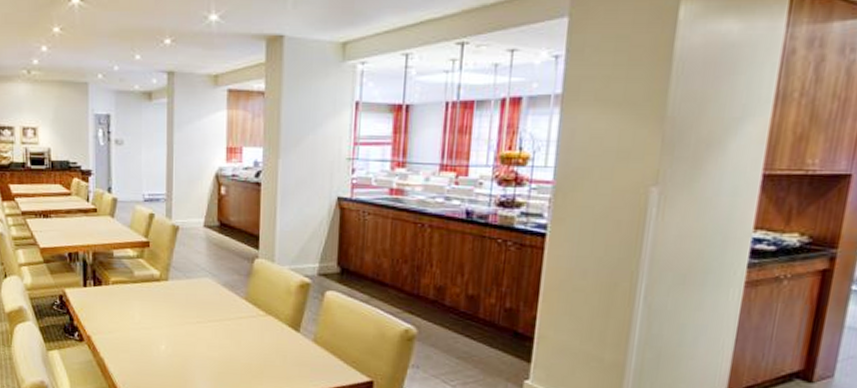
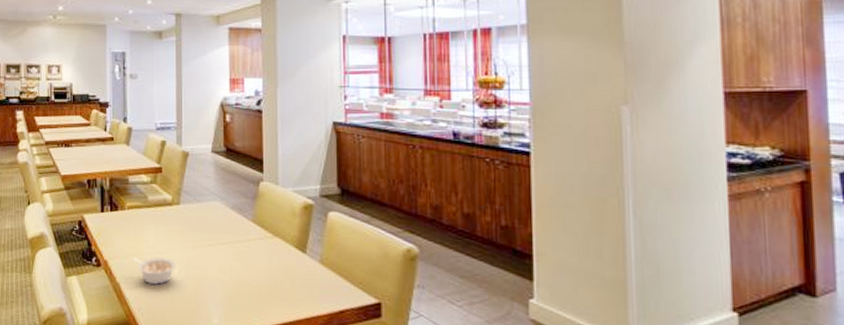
legume: none [118,333,163,360] -> present [133,257,176,285]

